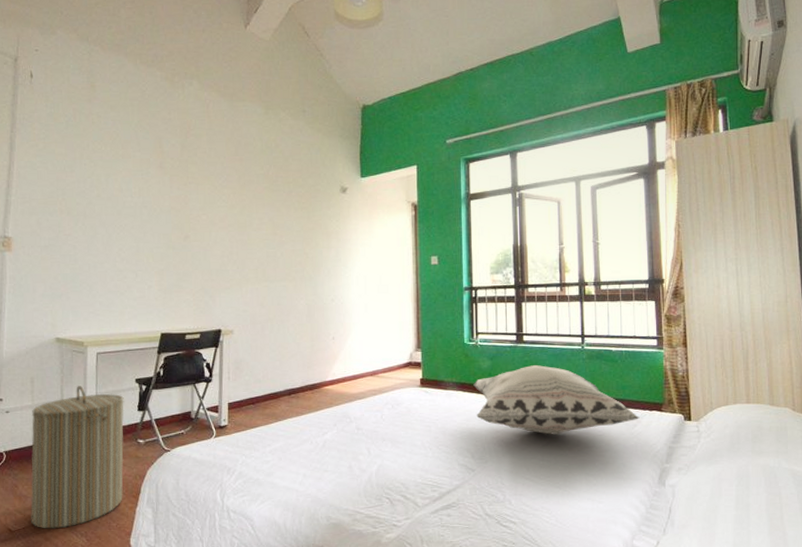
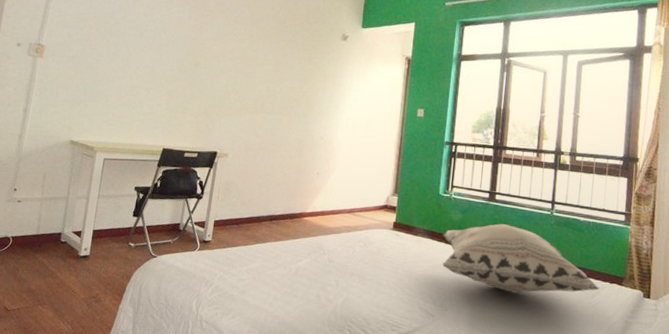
laundry hamper: present [30,386,124,529] -> none [25,186,122,314]

